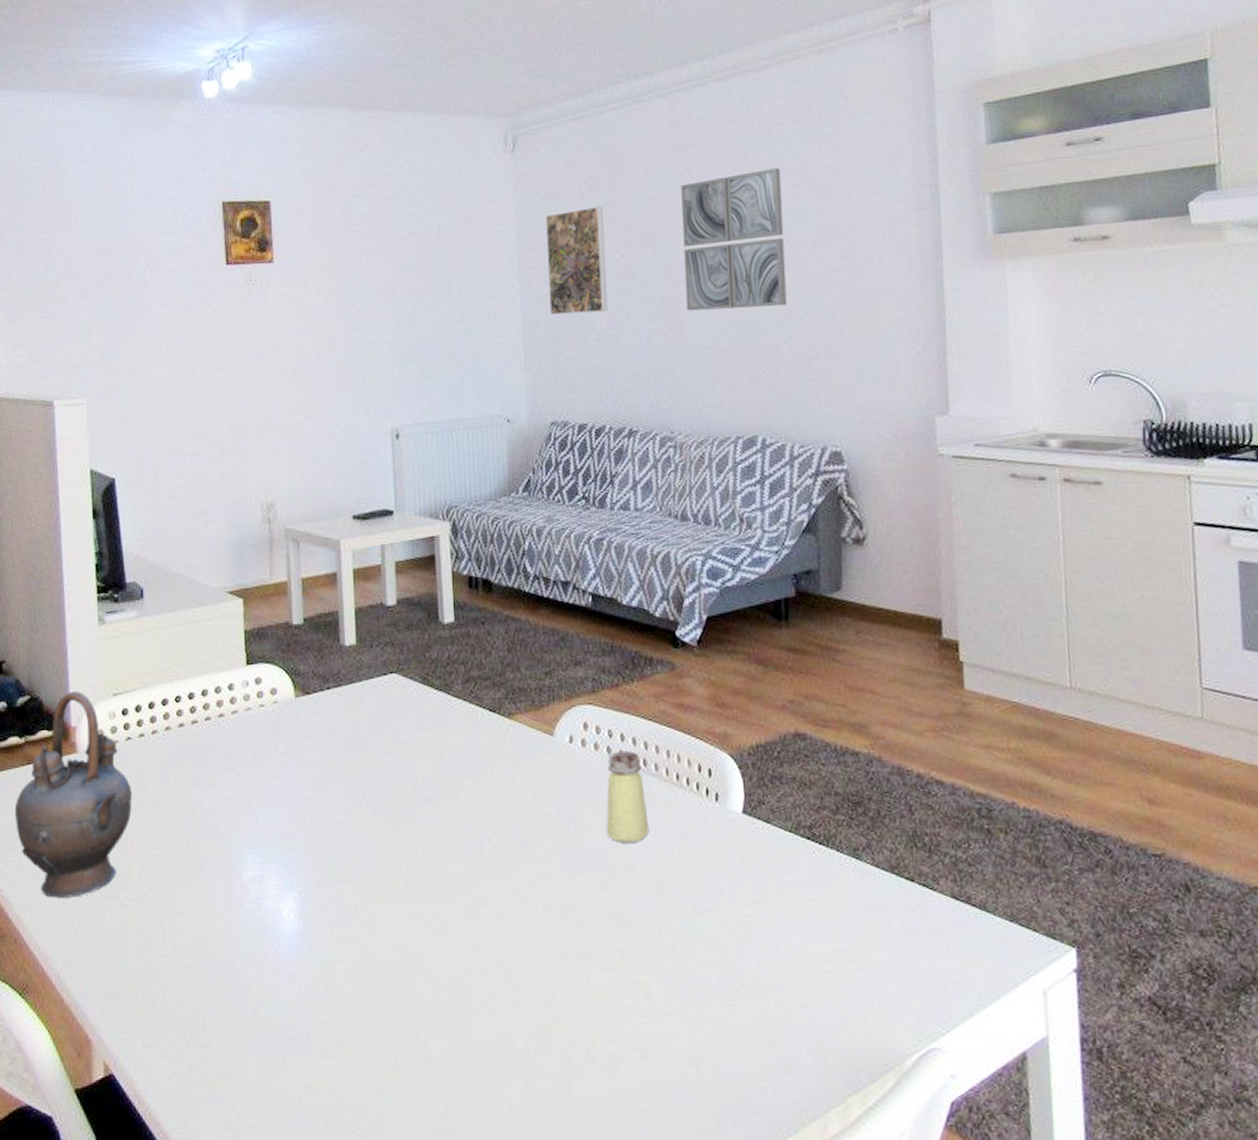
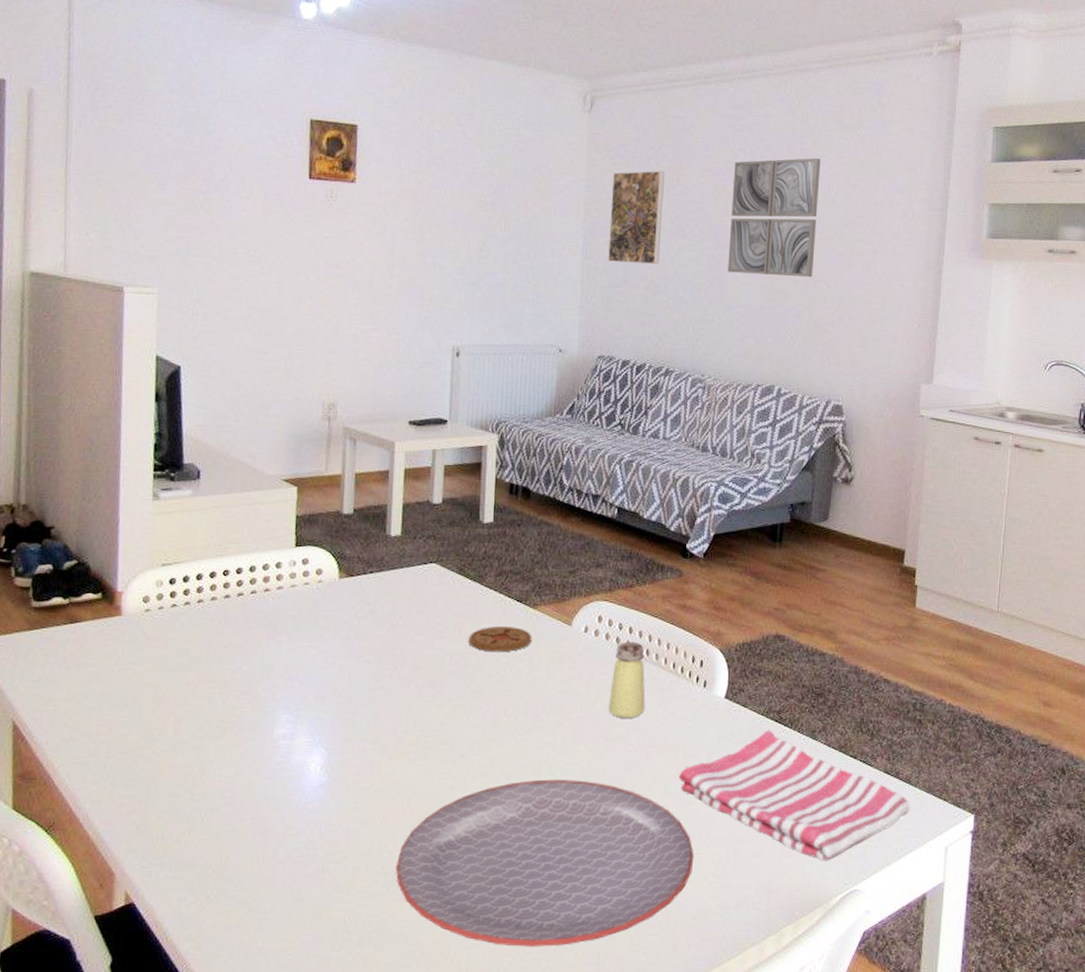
teapot: present [14,690,132,898] -> none [53,559,173,746]
plate: none [385,919,729,1123] -> present [395,779,694,947]
coaster: none [440,741,511,772] -> present [468,626,532,653]
dish towel: none [698,849,992,1012] -> present [679,730,911,861]

